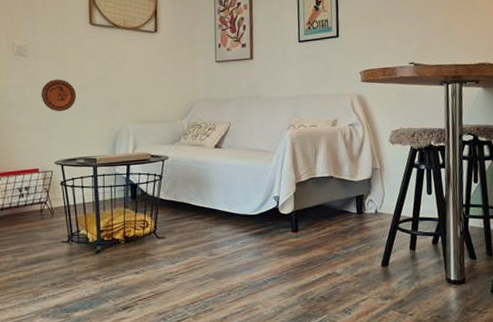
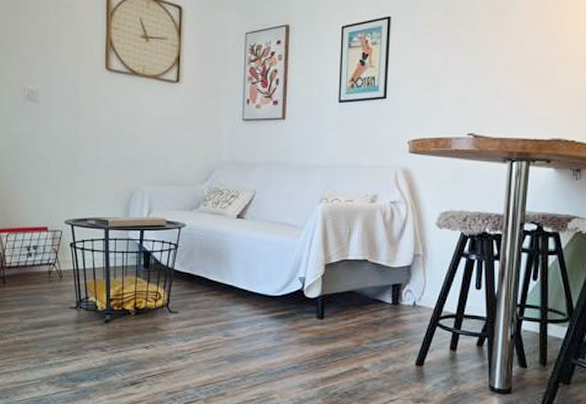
decorative plate: present [41,79,76,112] -> none [52,130,89,167]

